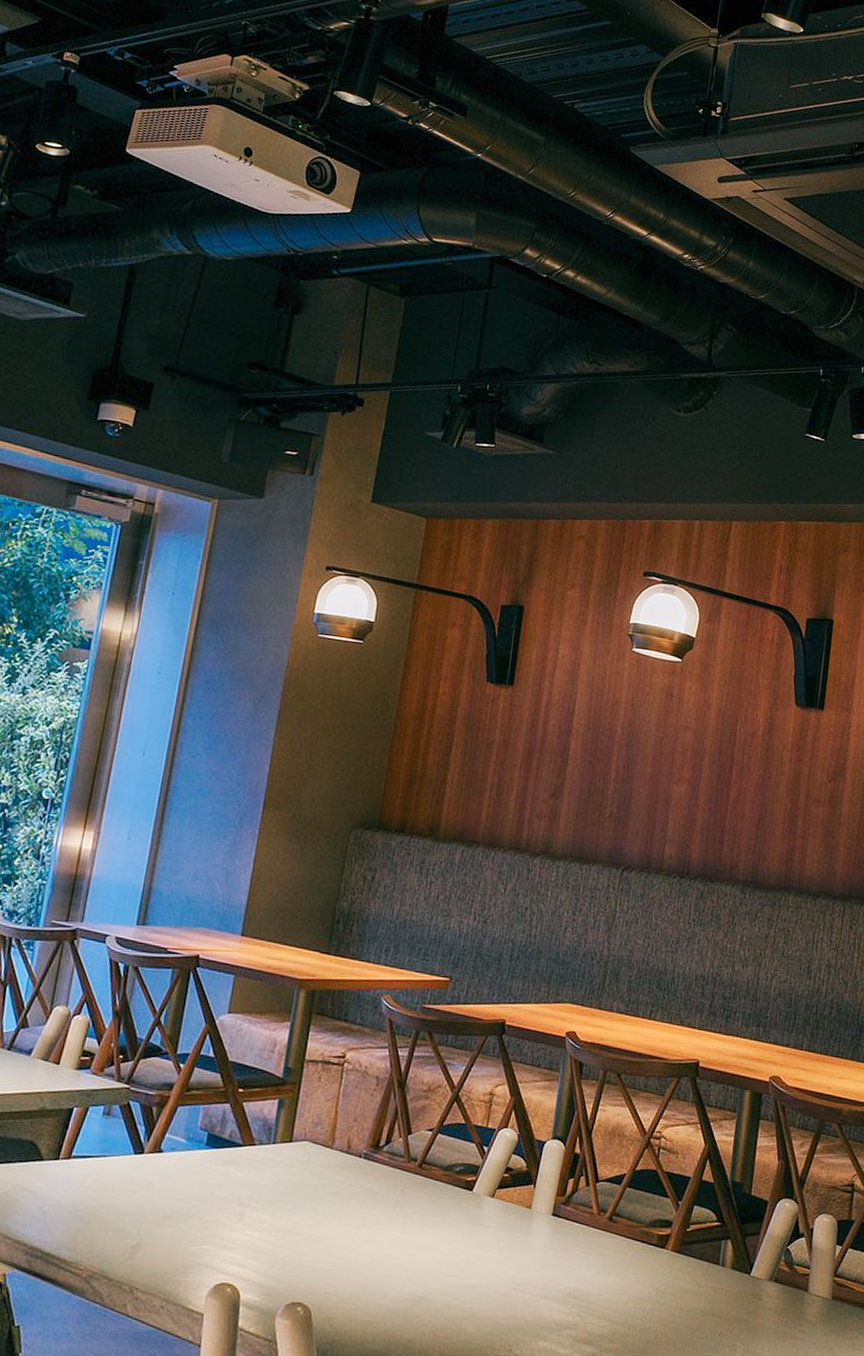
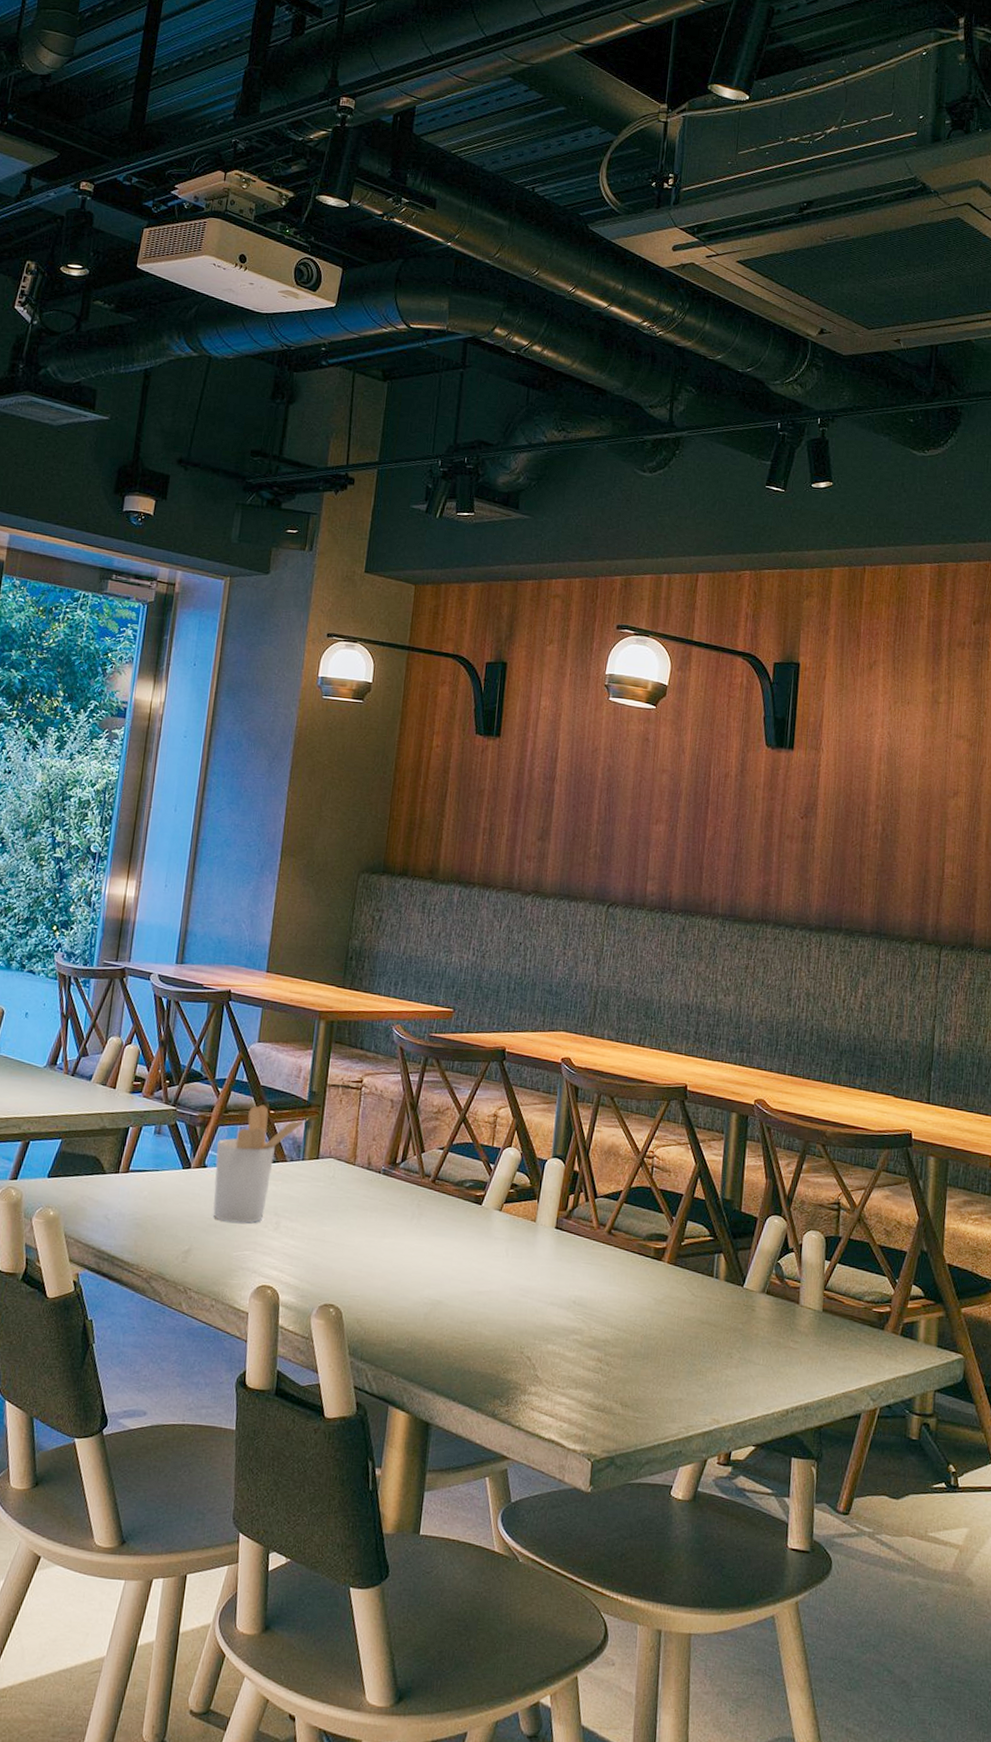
utensil holder: none [167,1082,283,1214] -> present [213,1104,309,1223]

